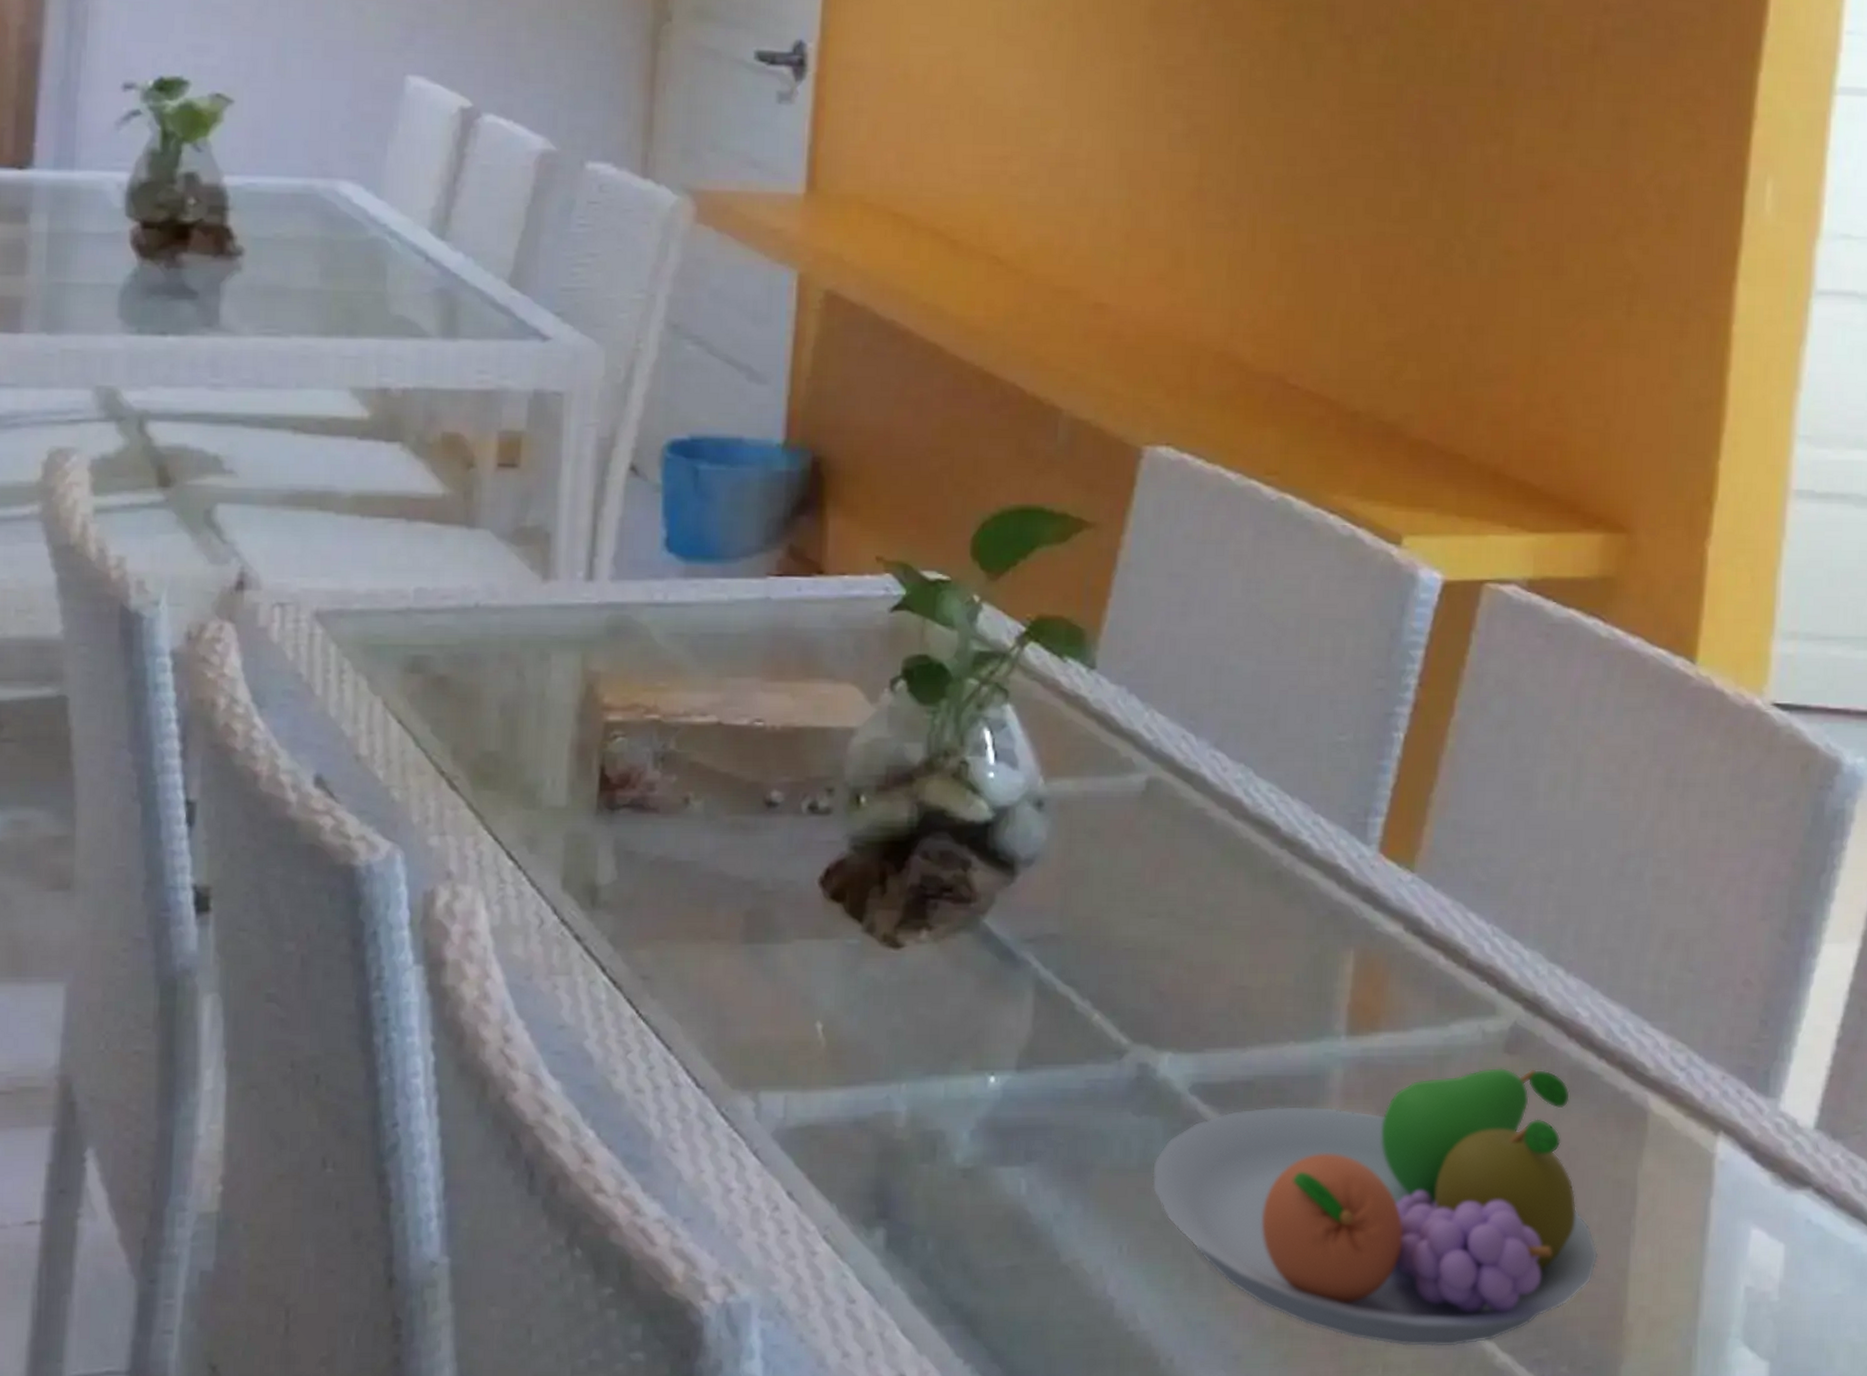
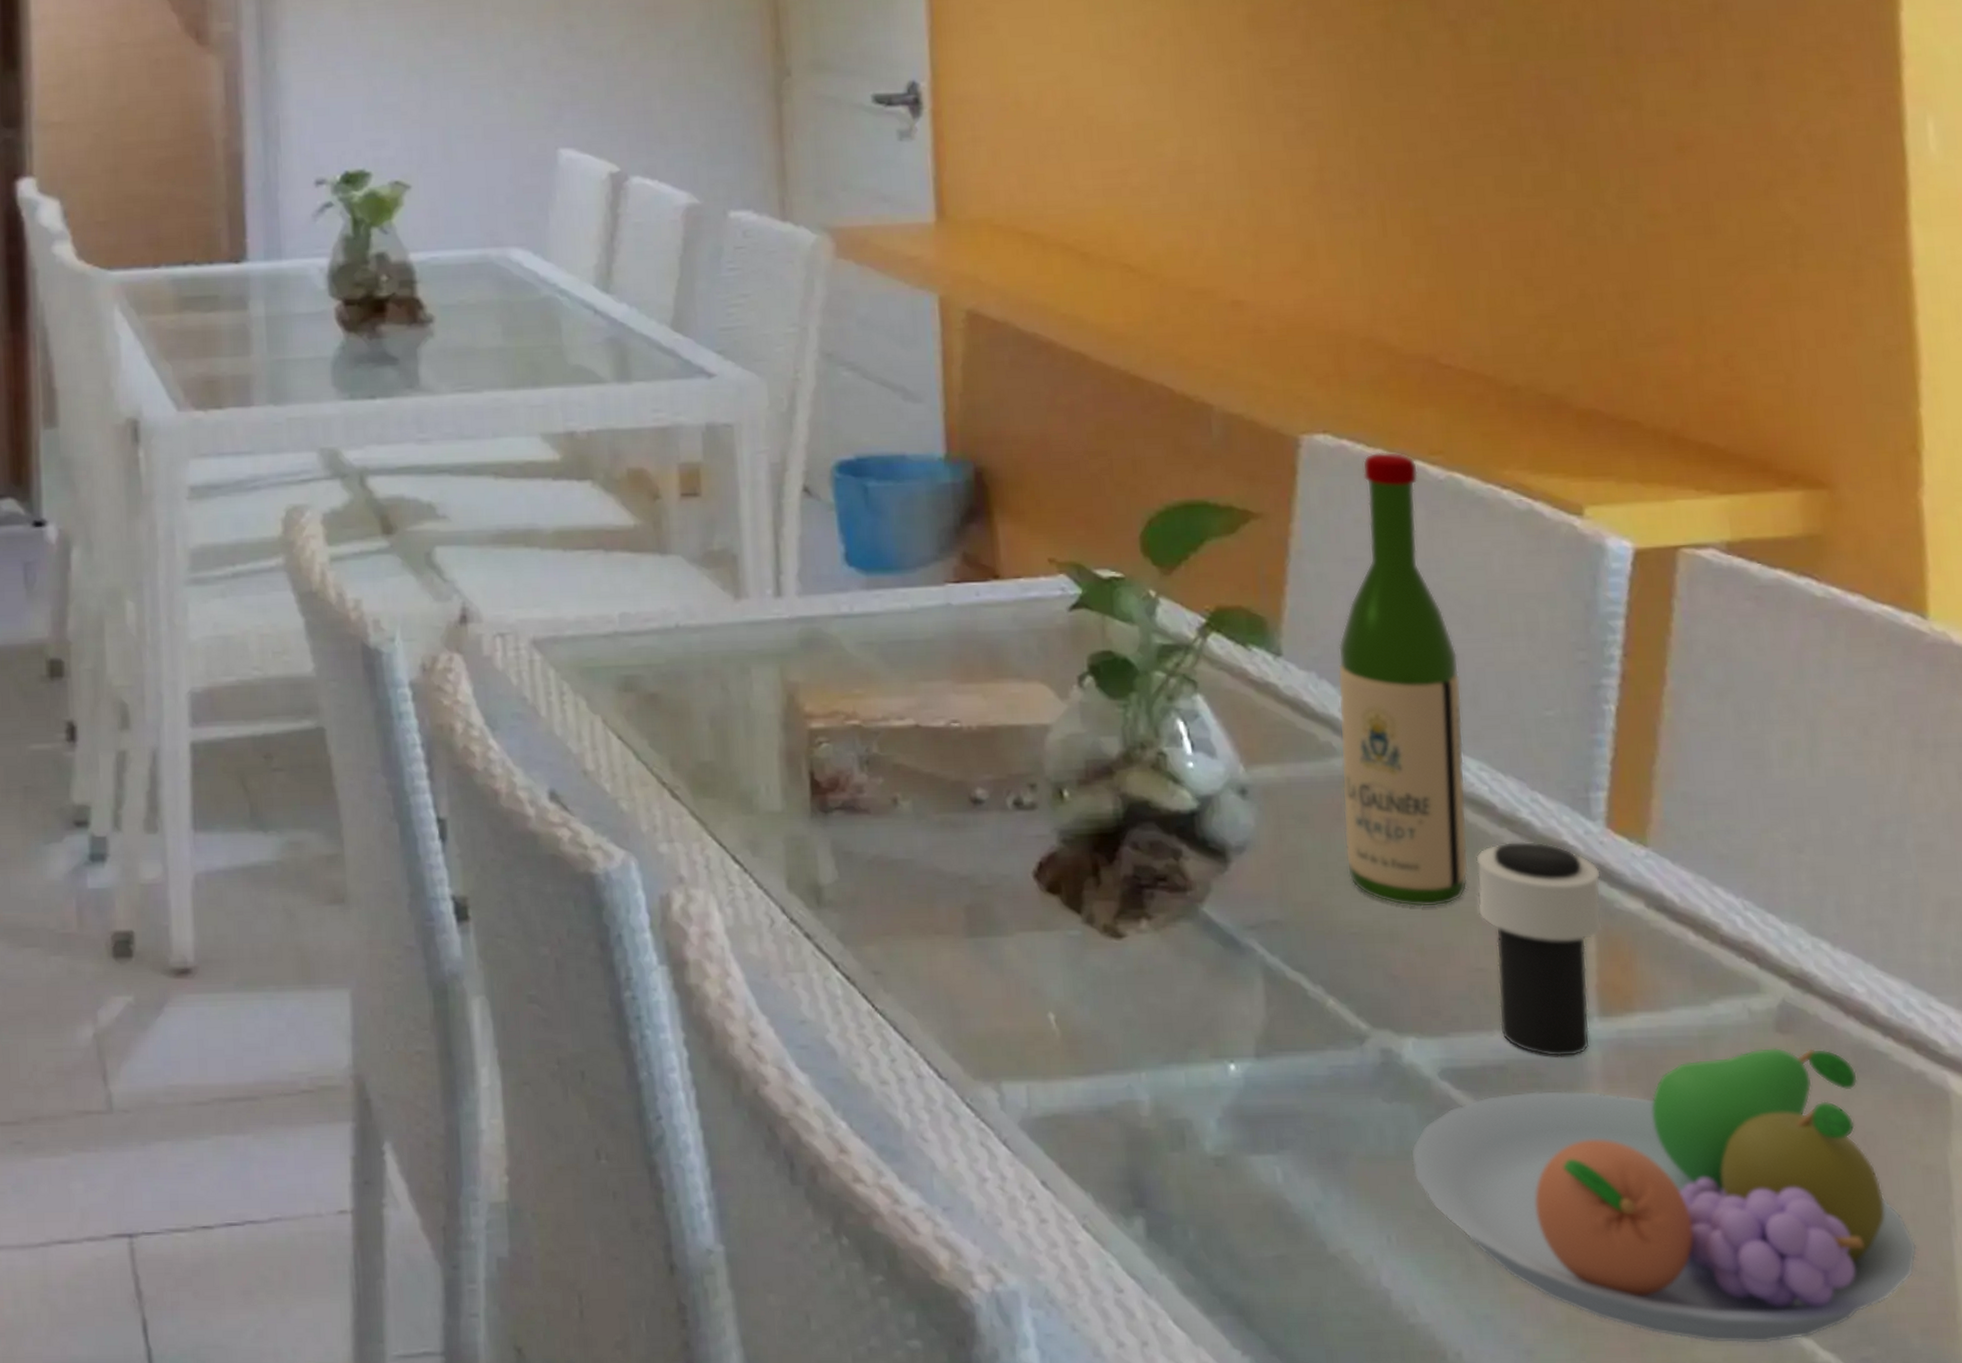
wine bottle: none [1130,468,1265,924] -> present [1337,451,1469,907]
cup: none [1248,863,1367,1074] -> present [1476,841,1603,1057]

